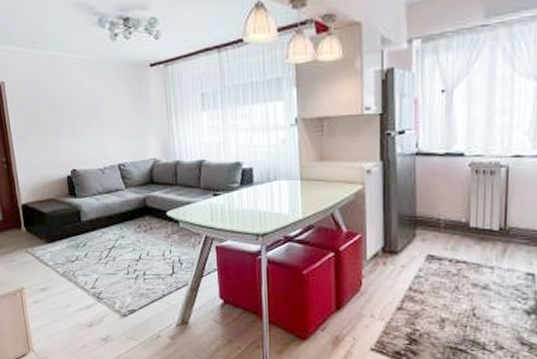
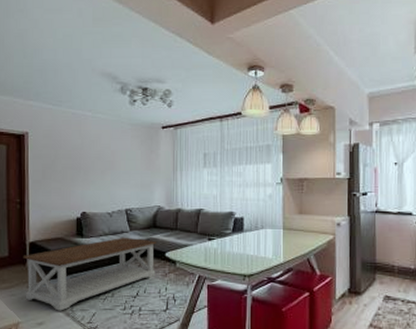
coffee table: none [17,195,158,276] -> present [23,237,157,311]

